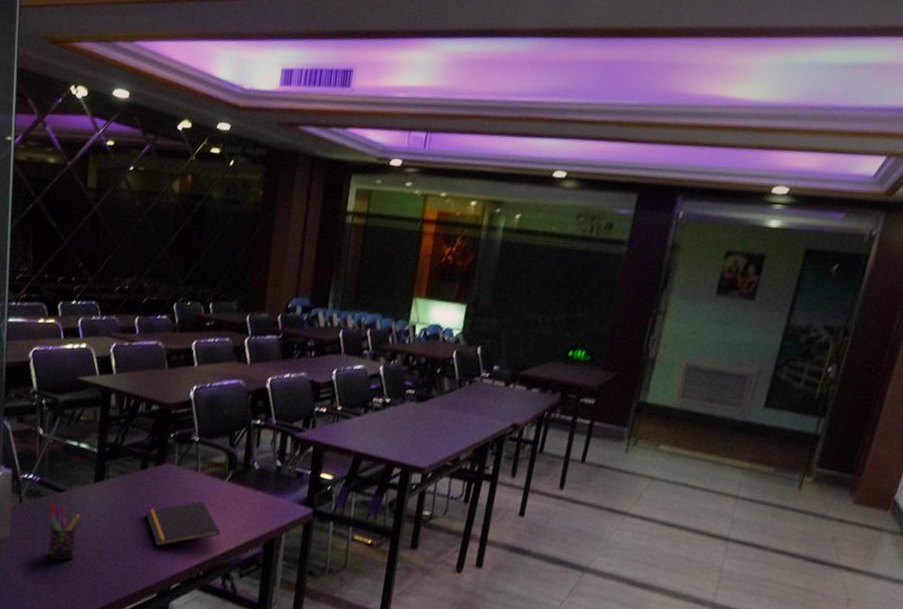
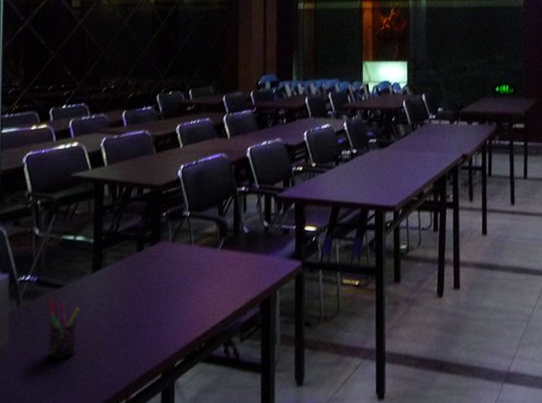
notepad: present [145,501,221,547] -> none [144,272,218,326]

